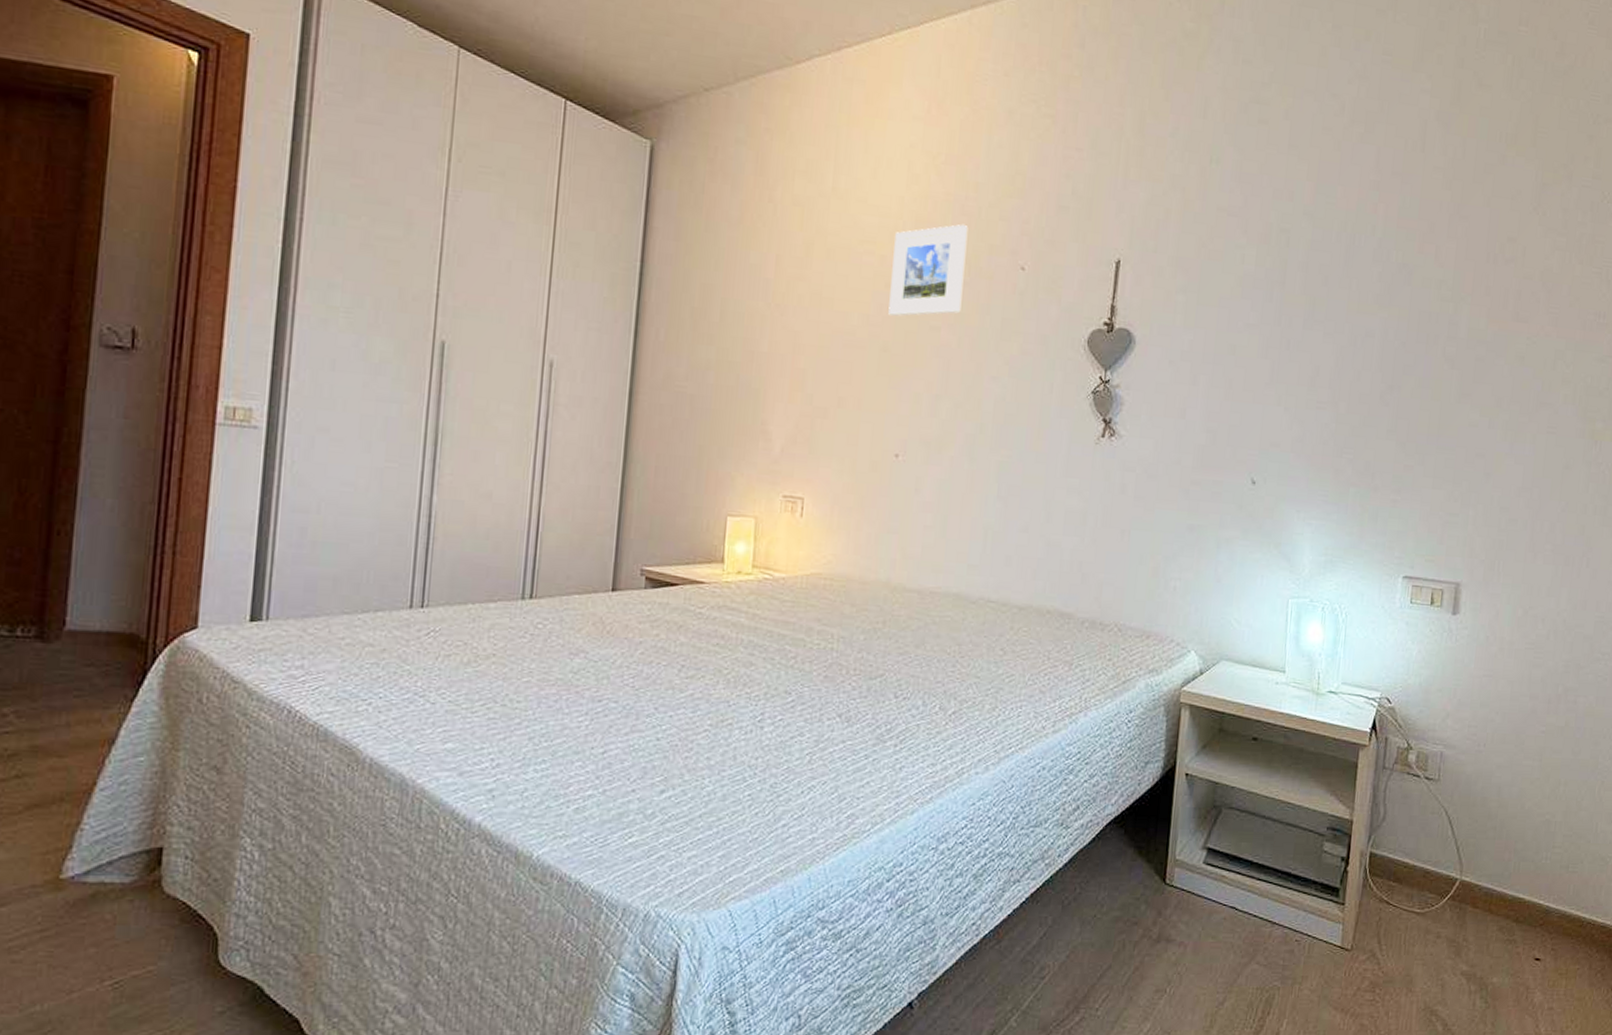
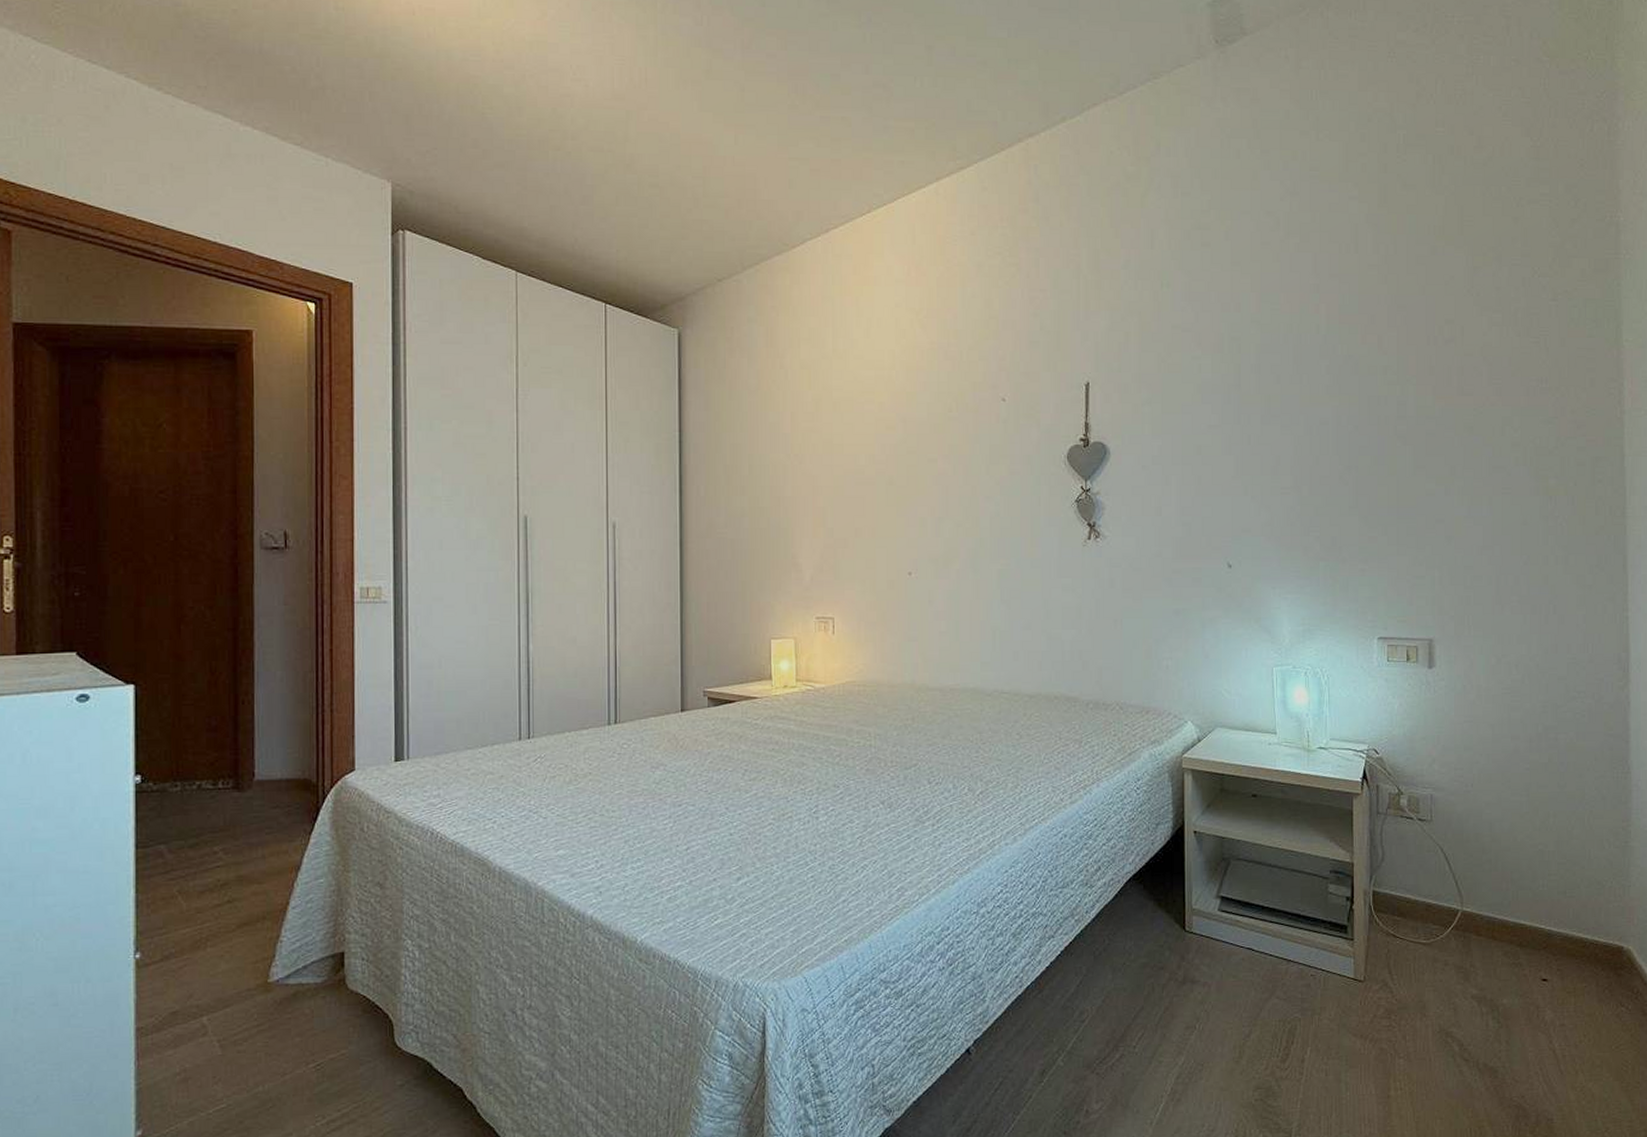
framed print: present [888,224,968,317] -> none [890,367,953,454]

